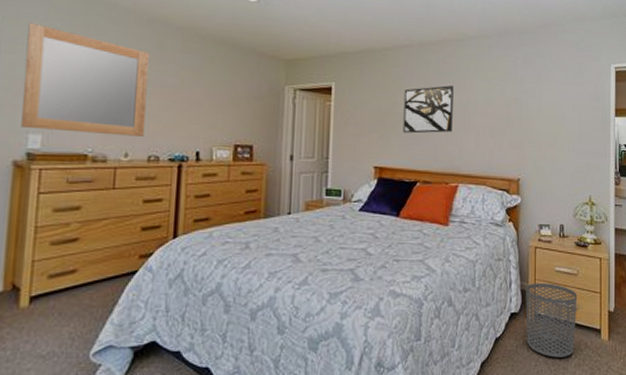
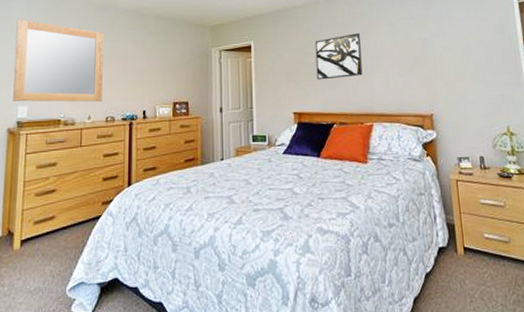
waste bin: present [525,283,578,358] -> none [451,216,511,294]

